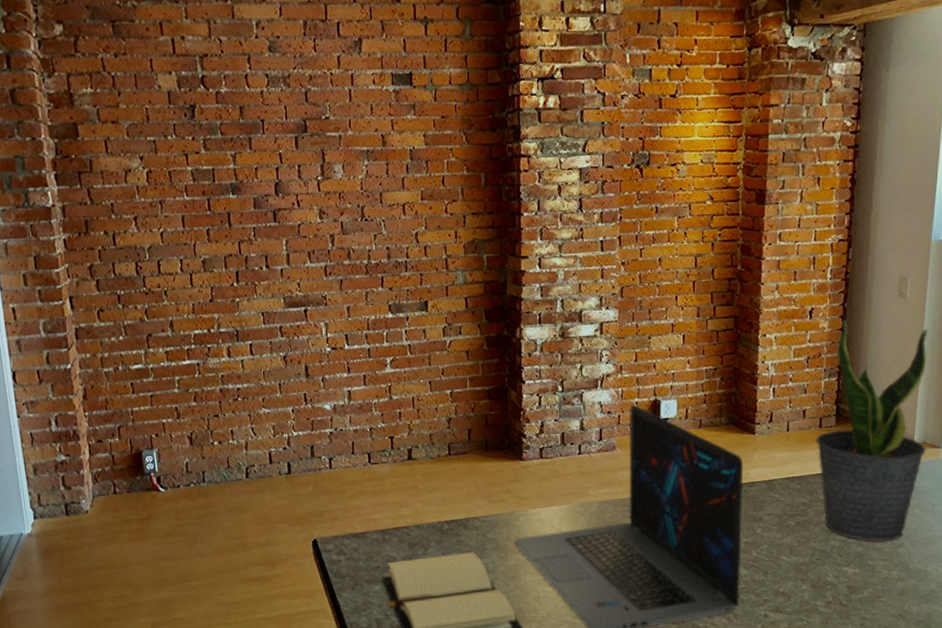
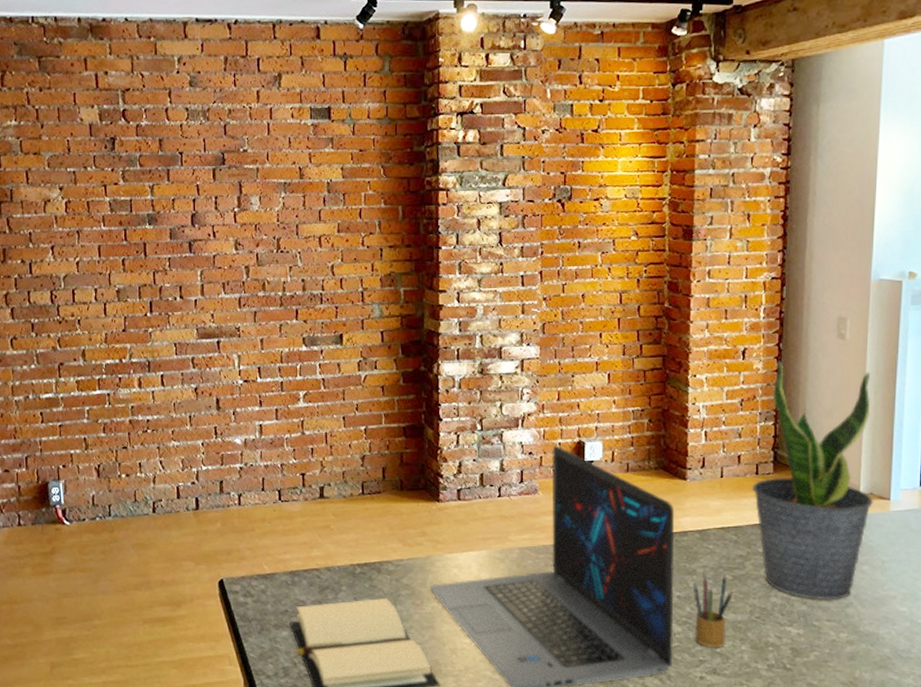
pencil box: none [758,518,795,589] -> present [691,570,732,648]

